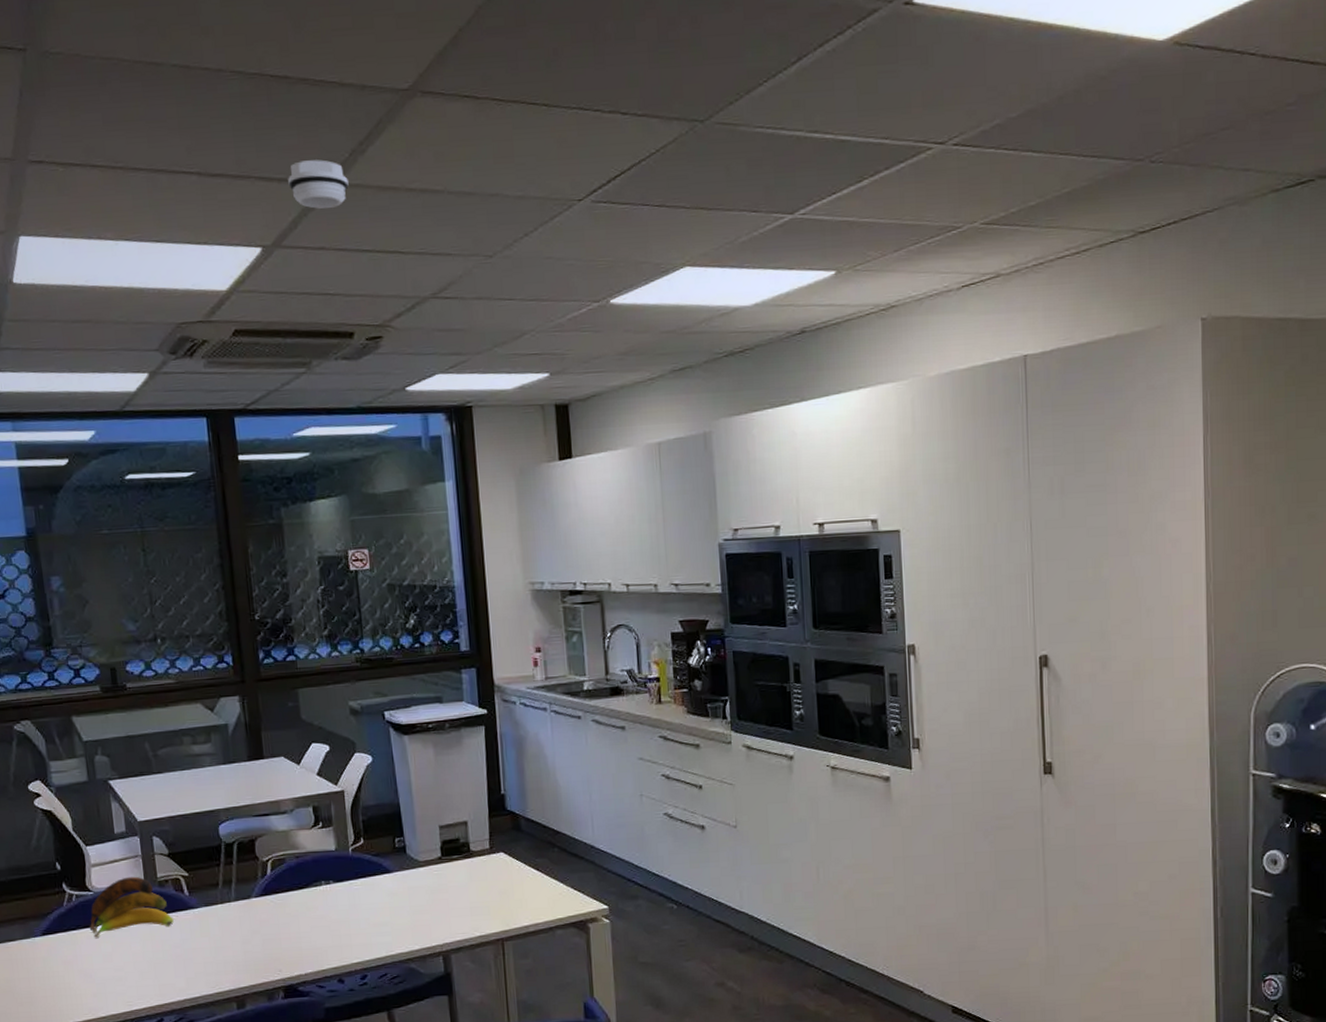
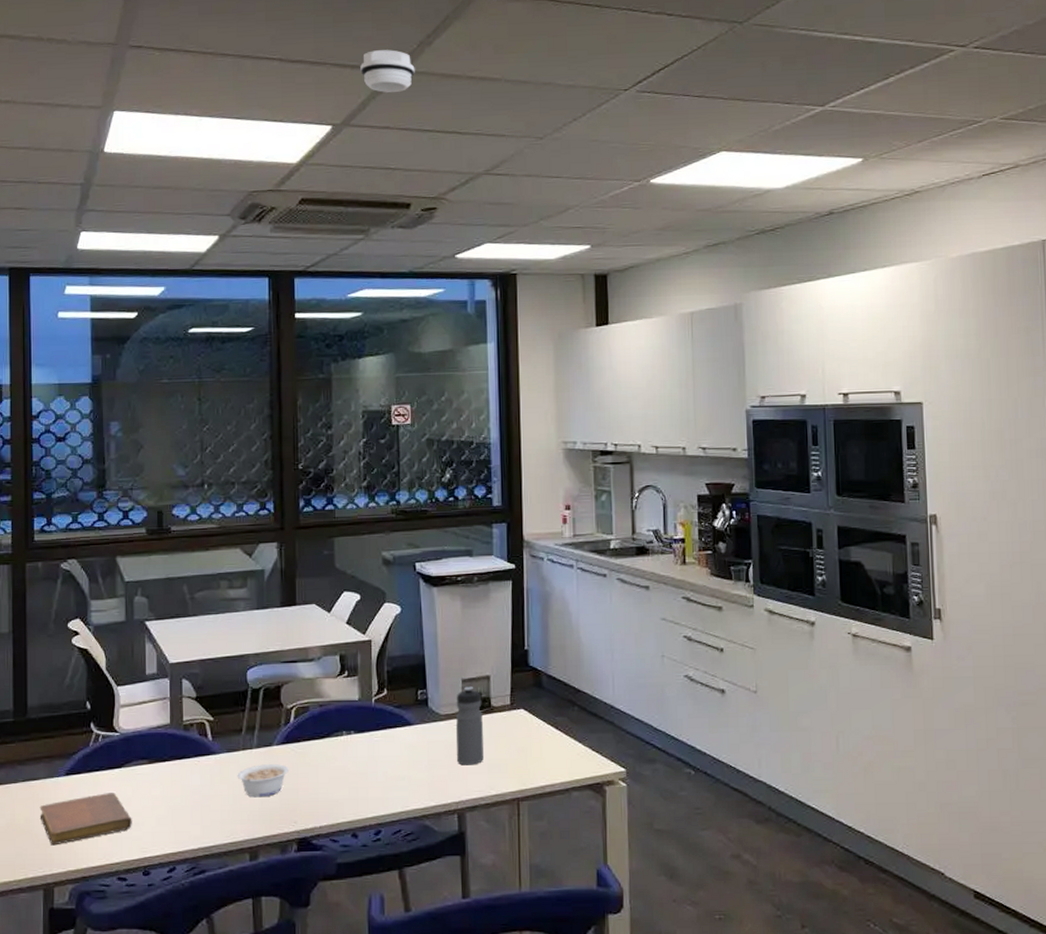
notebook: none [19,950,115,1004] -> present [39,793,132,846]
banana: present [89,876,174,938] -> none [112,718,195,780]
legume: none [217,915,270,949] -> present [237,764,289,798]
water bottle: none [434,832,466,910] -> present [455,686,484,766]

